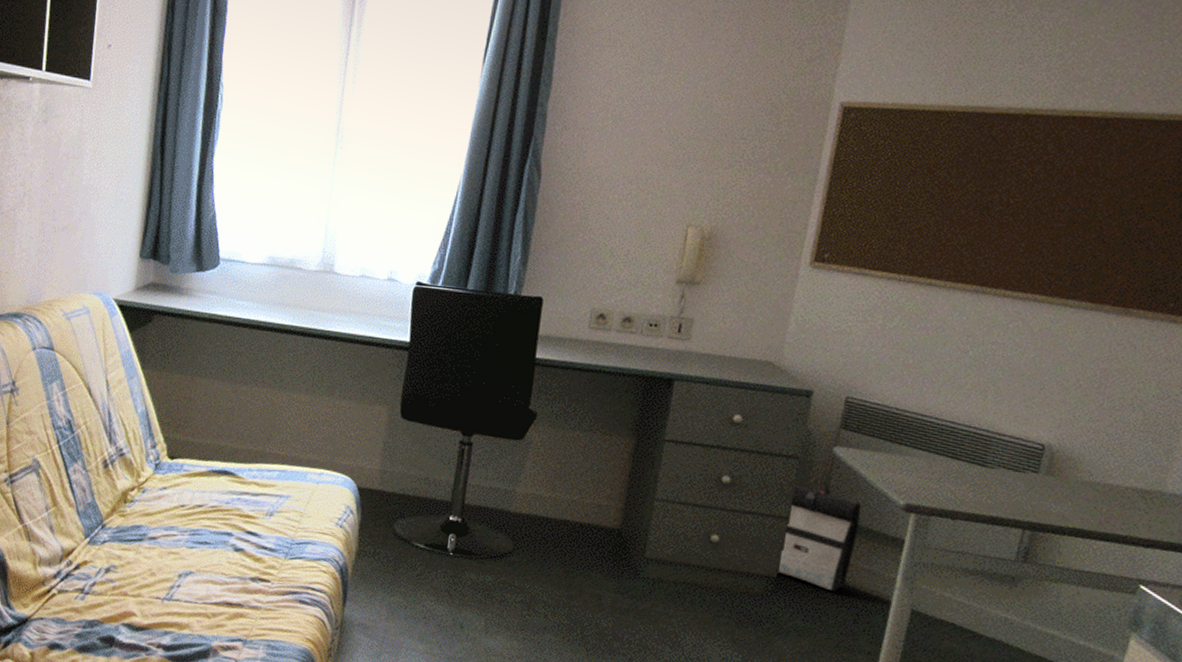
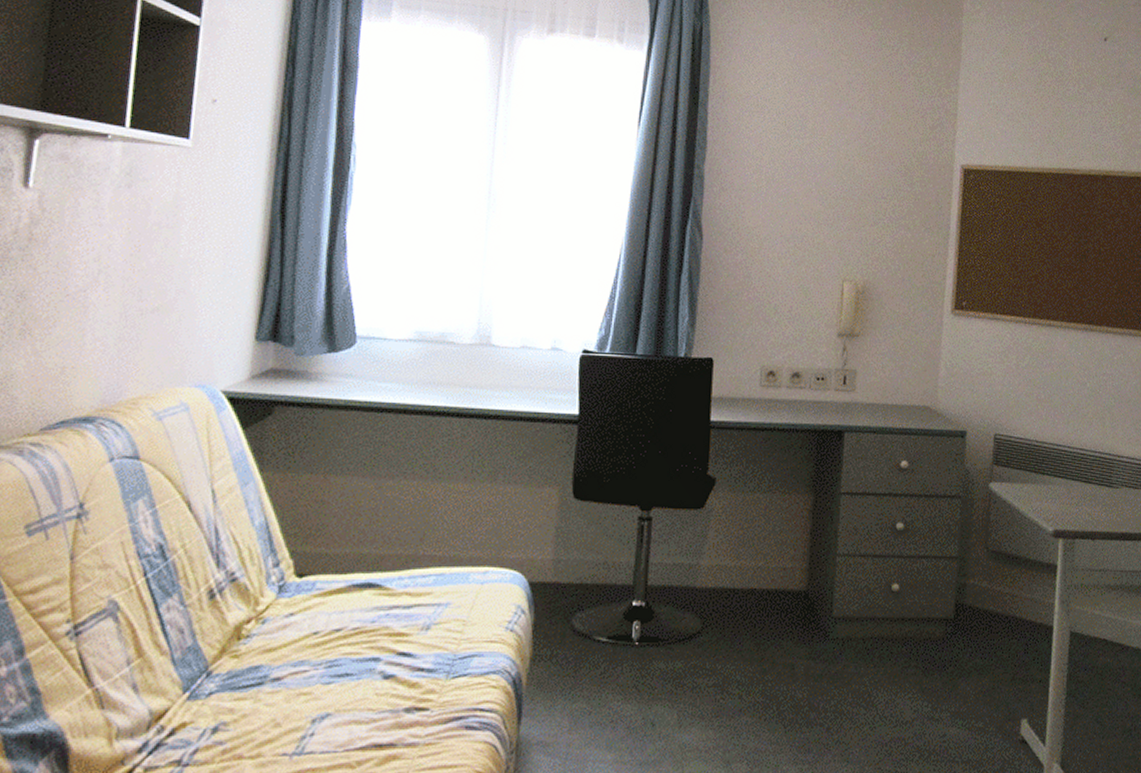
backpack: present [777,478,862,592] -> none [954,514,1019,625]

